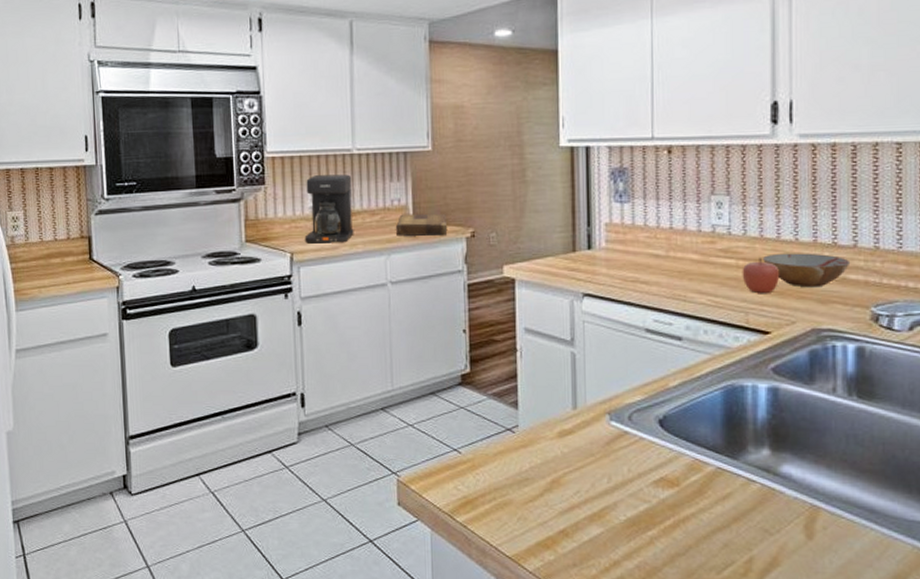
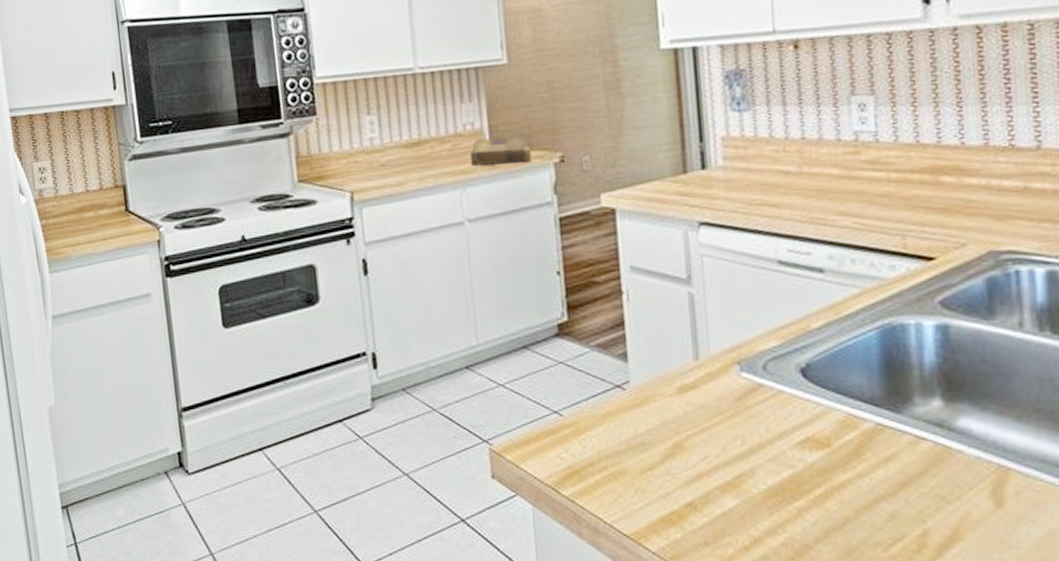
coffee maker: present [304,174,354,244] -> none [363,97,422,180]
fruit: present [742,258,779,293] -> none [894,168,943,211]
bowl: present [763,253,851,288] -> none [921,159,1034,202]

